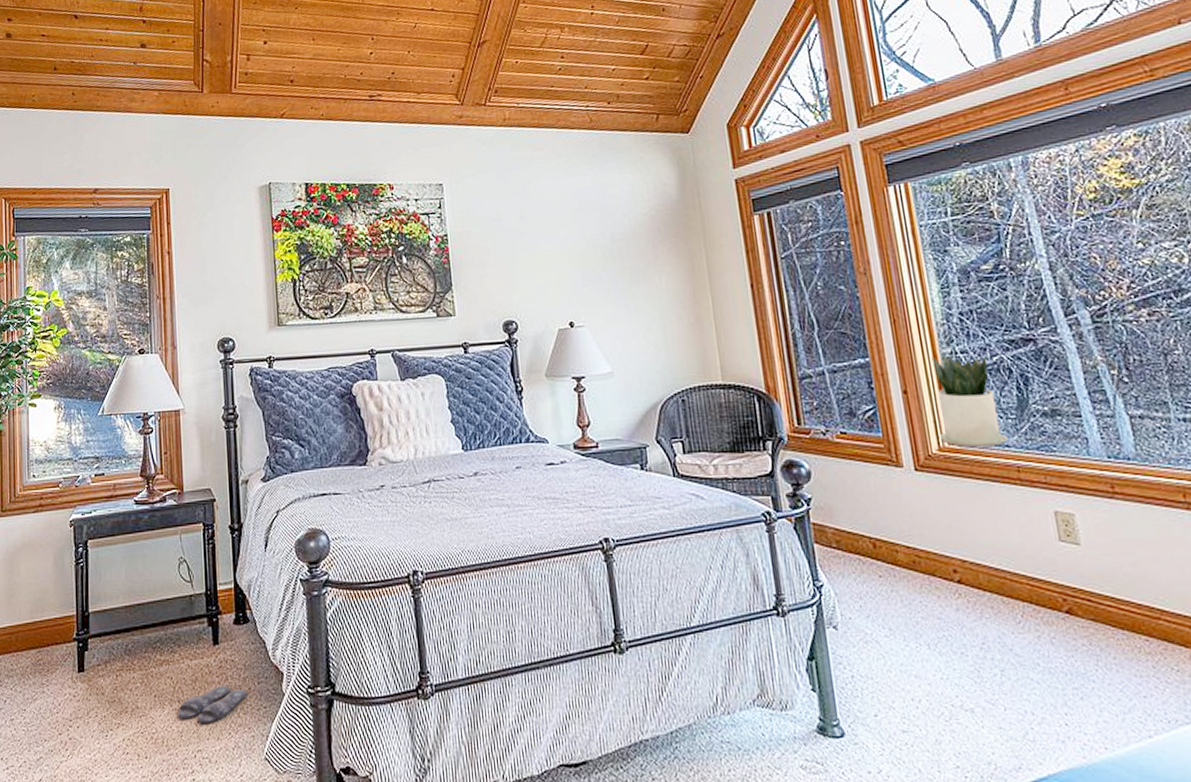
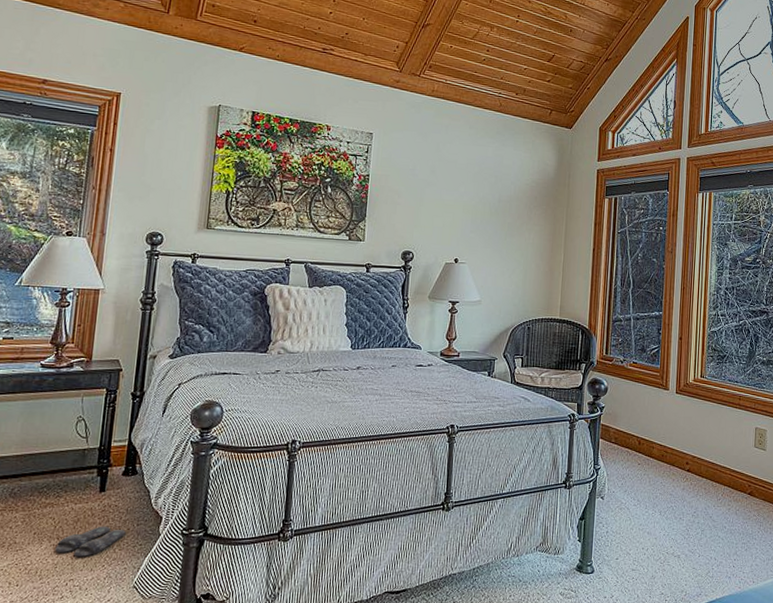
planter: present [931,354,1009,448] -> none [696,315,739,382]

